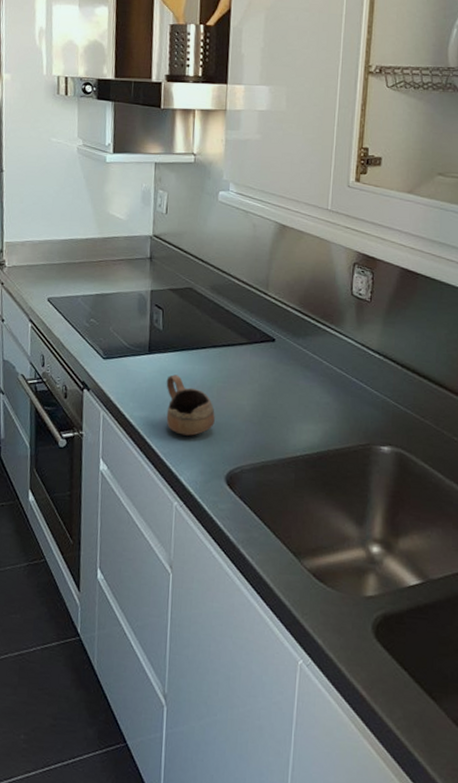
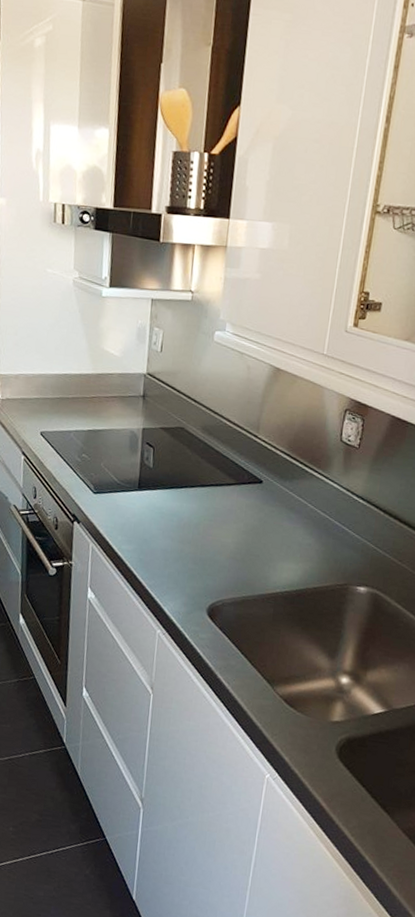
cup: present [166,374,215,436] -> none [153,511,200,570]

